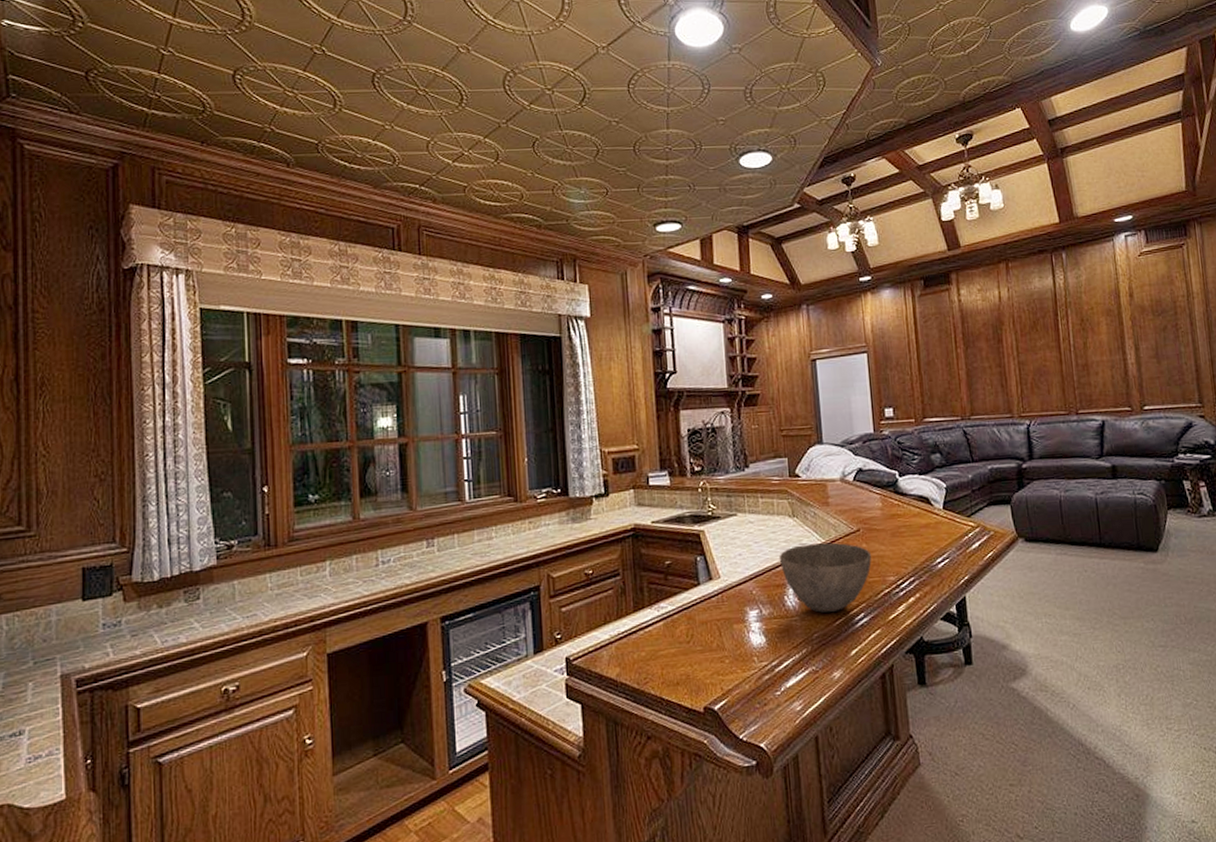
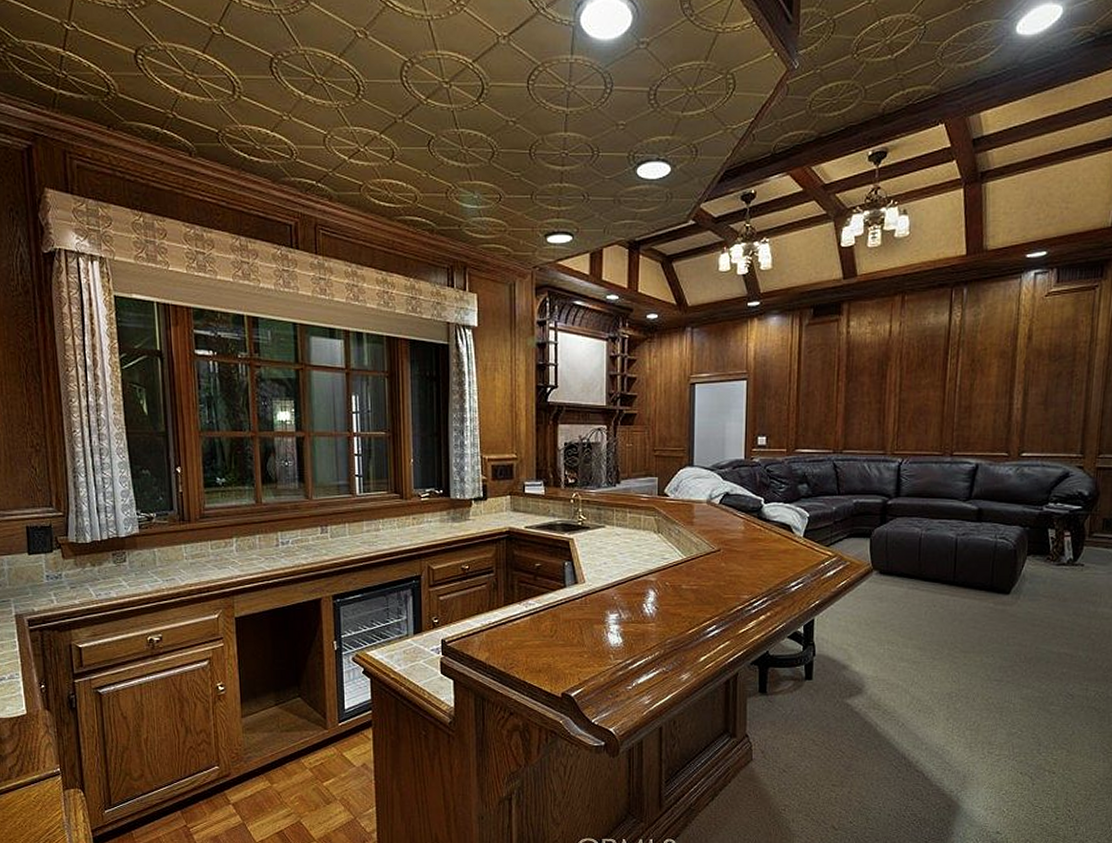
bowl: present [779,542,872,613] -> none [641,559,728,622]

